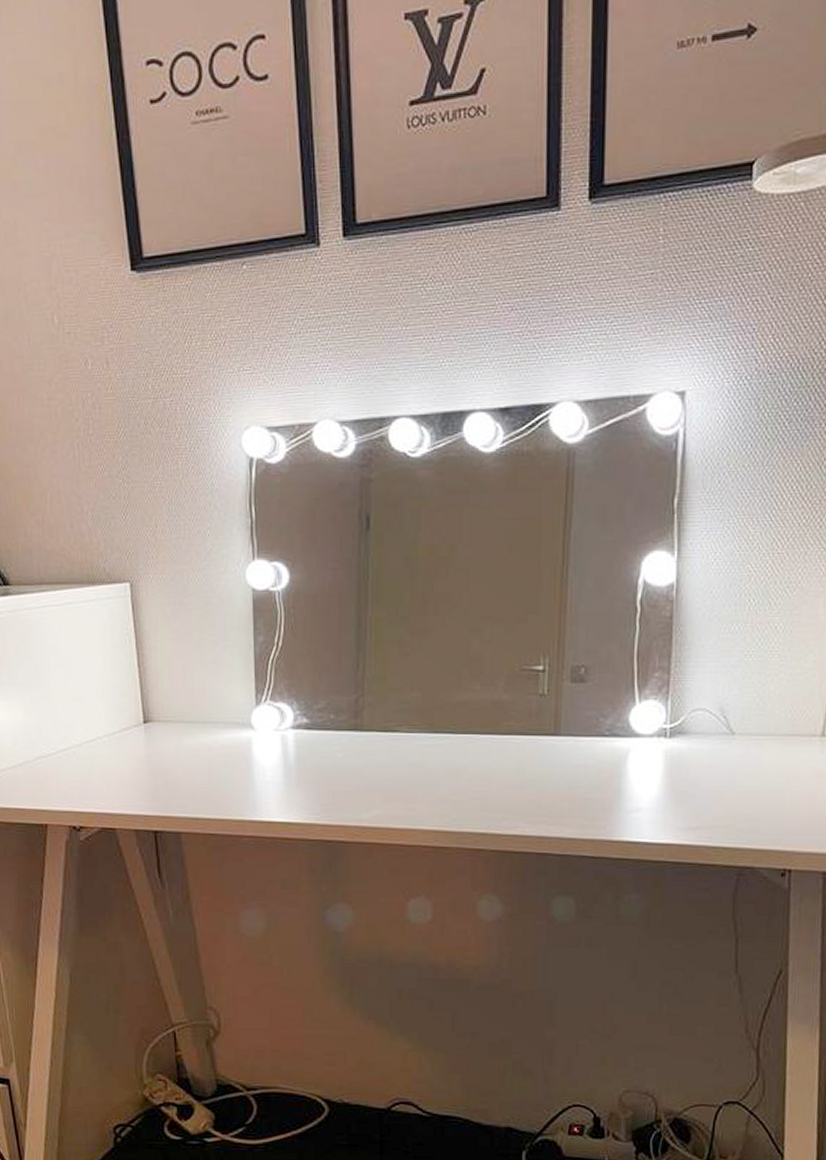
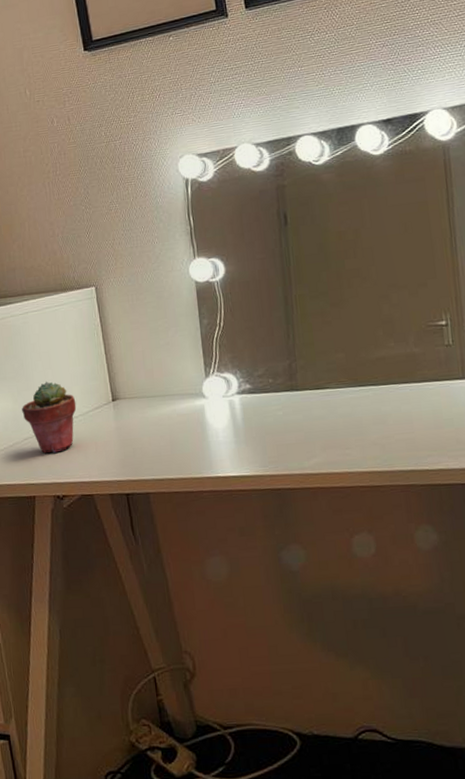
potted succulent: none [35,691,101,777] -> present [22,381,77,454]

